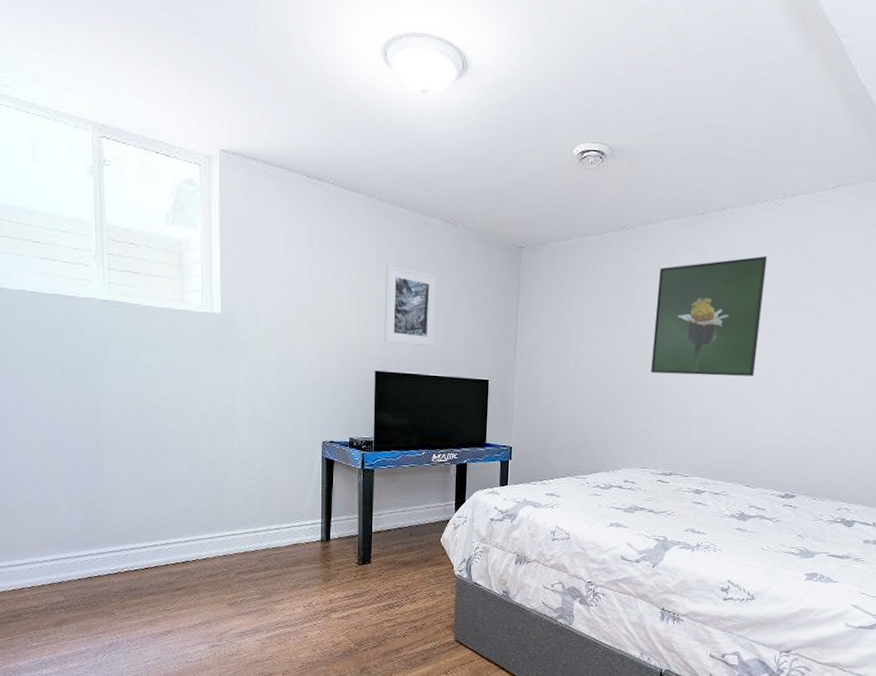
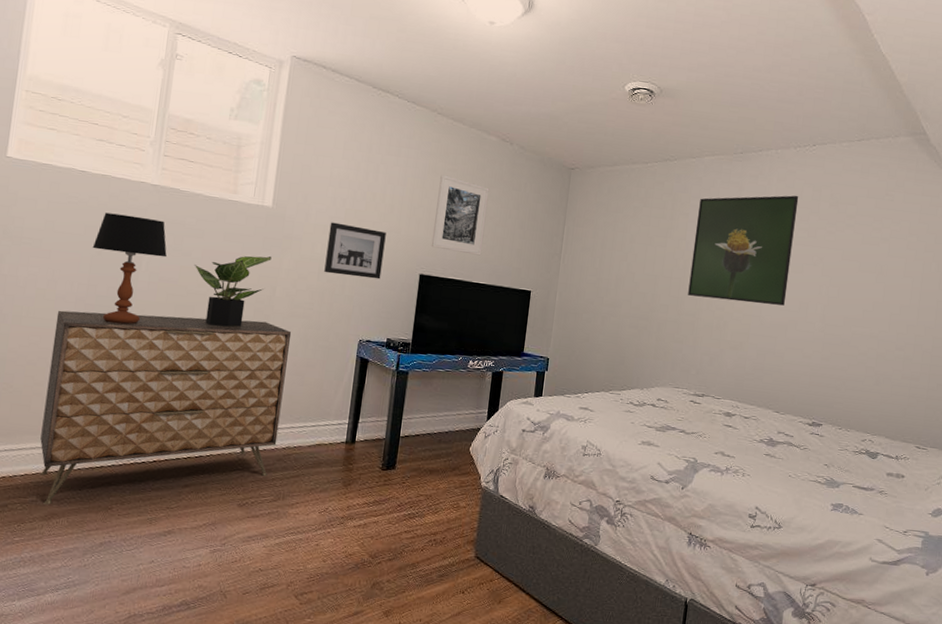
dresser: none [34,429,257,613] -> present [39,310,292,505]
table lamp: none [55,332,126,441] -> present [92,212,167,324]
potted plant: none [154,364,228,437] -> present [194,256,272,327]
wall art: none [280,324,337,380] -> present [324,222,386,280]

